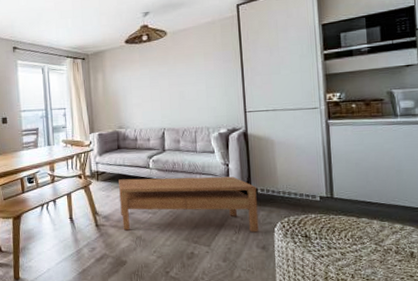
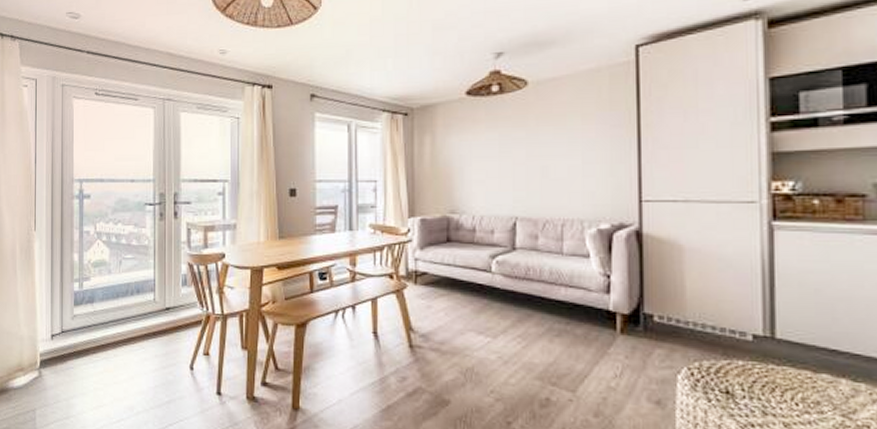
coffee table: present [119,176,259,233] -> none [445,285,652,379]

